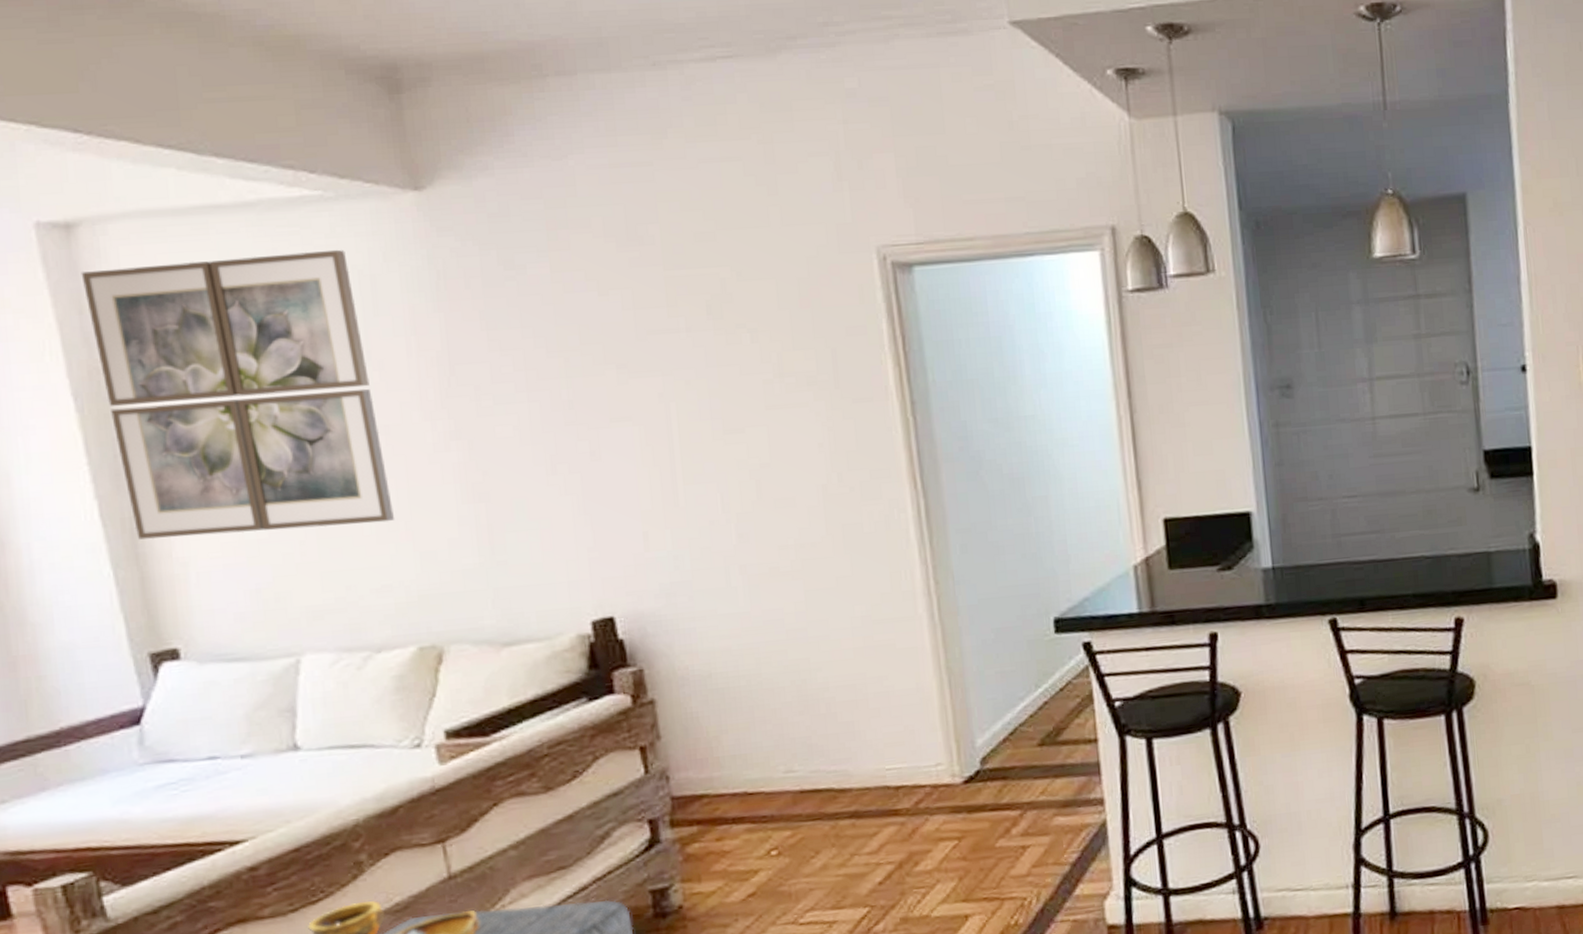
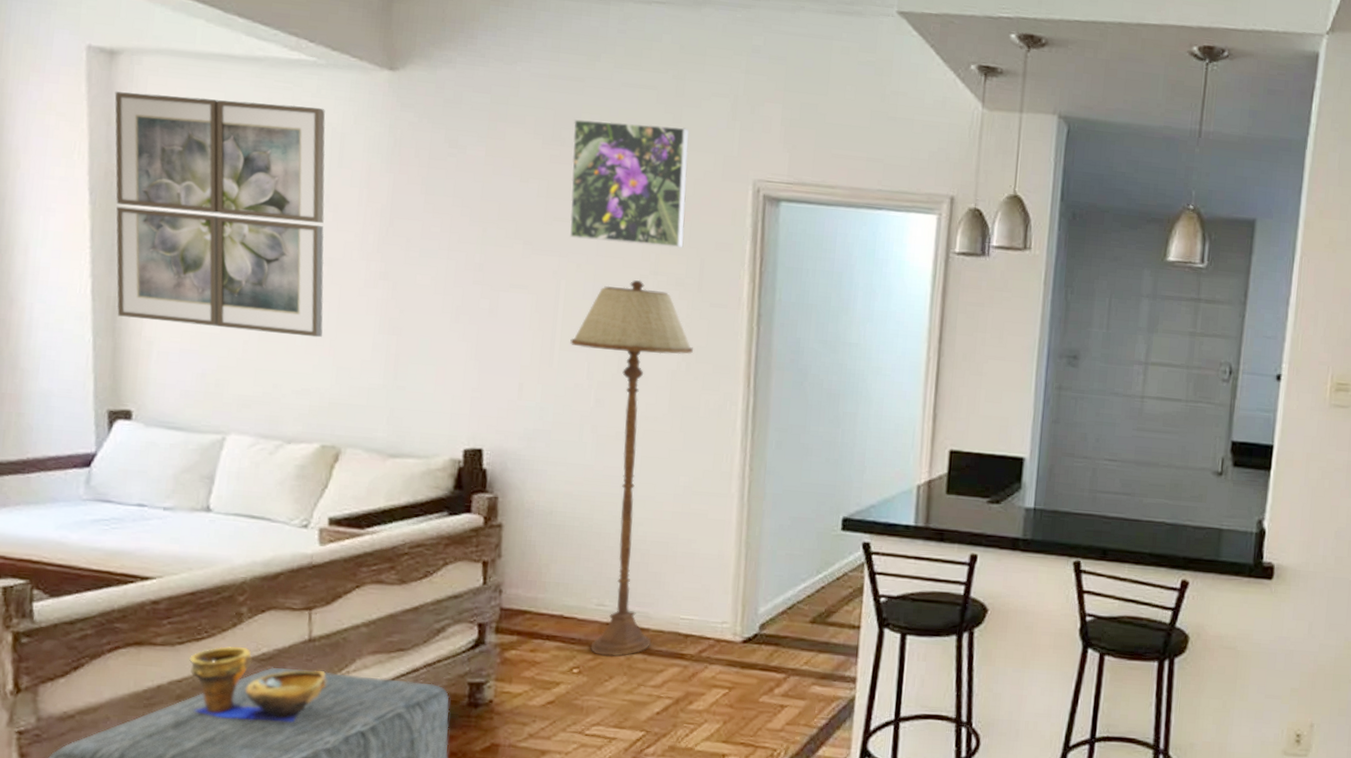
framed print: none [648,199,808,351] -> present [569,119,689,248]
floor lamp: none [694,386,857,830] -> present [570,279,694,657]

